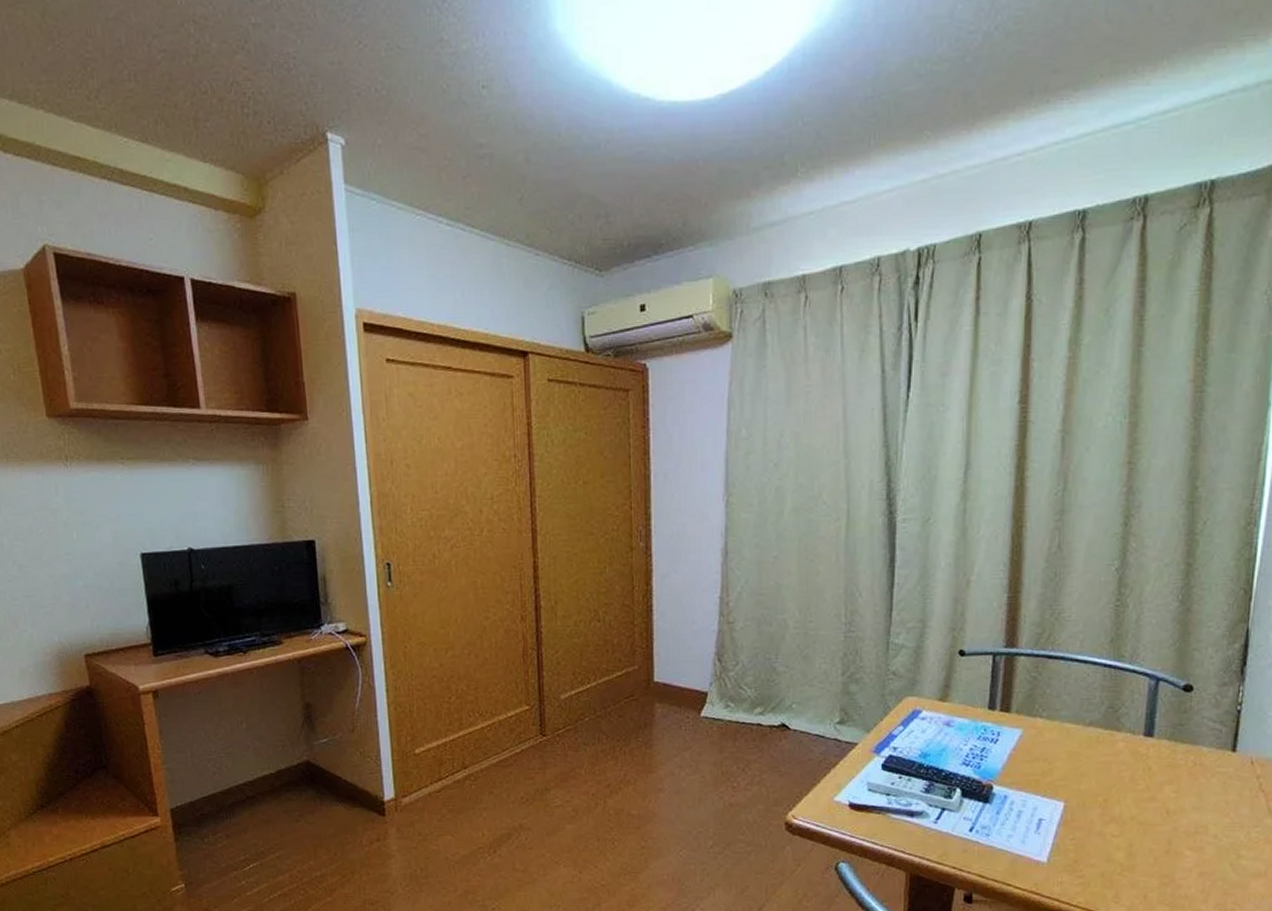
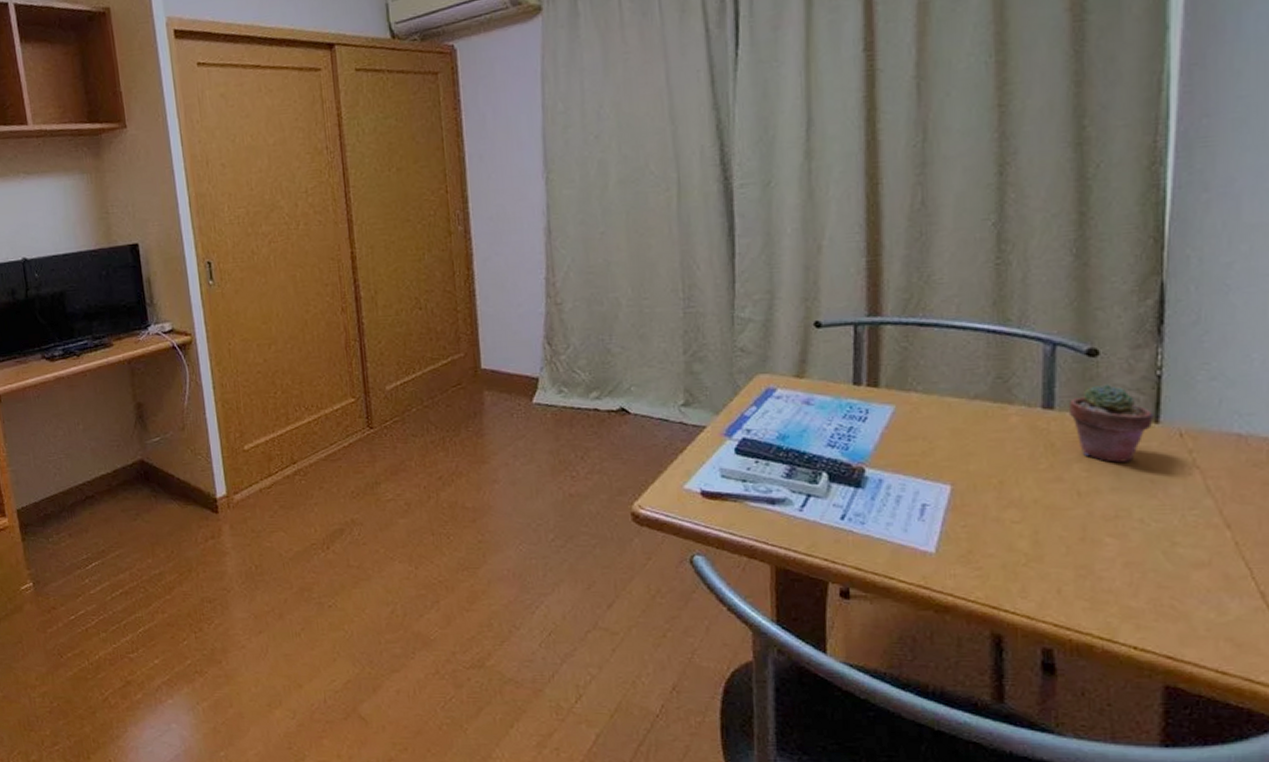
potted succulent: none [1166,716,1232,785] -> present [1069,384,1154,463]

